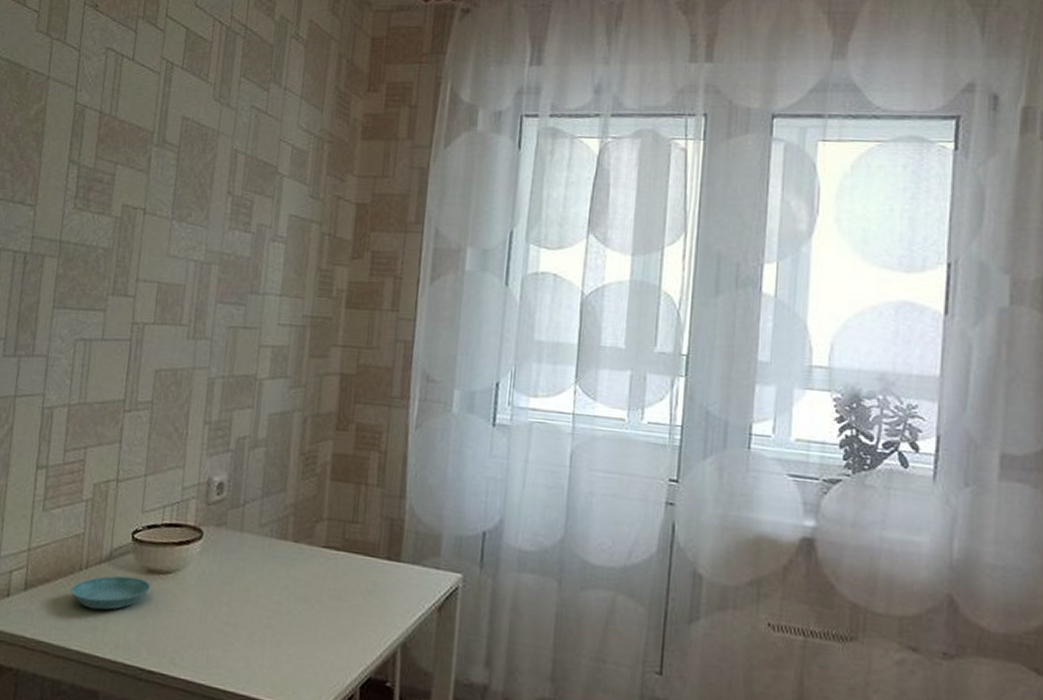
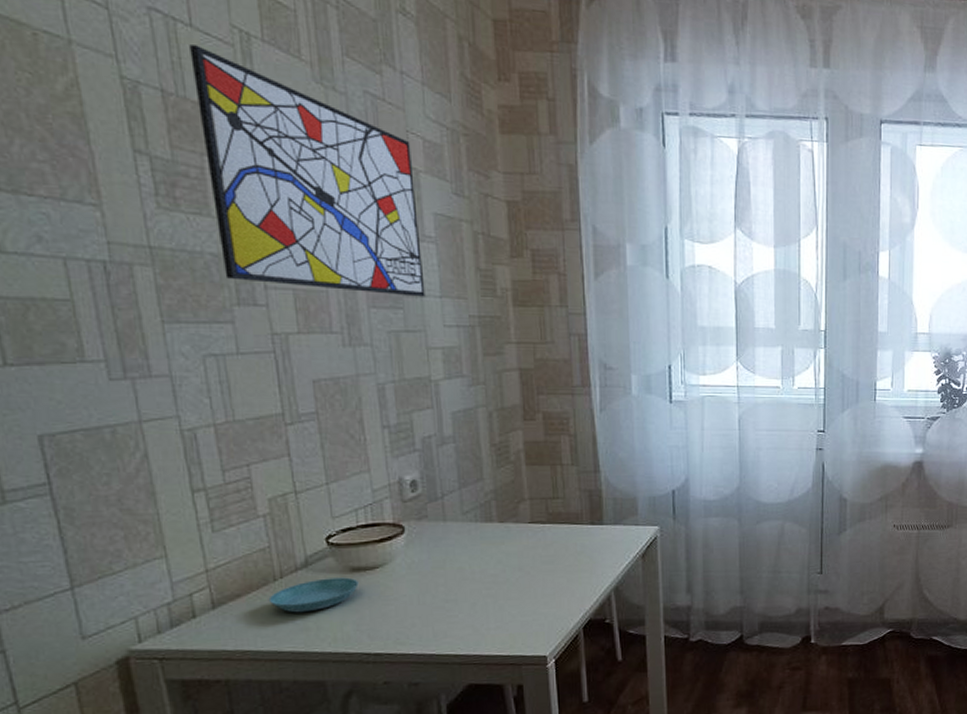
wall art: none [109,75,281,295] -> present [189,45,425,297]

